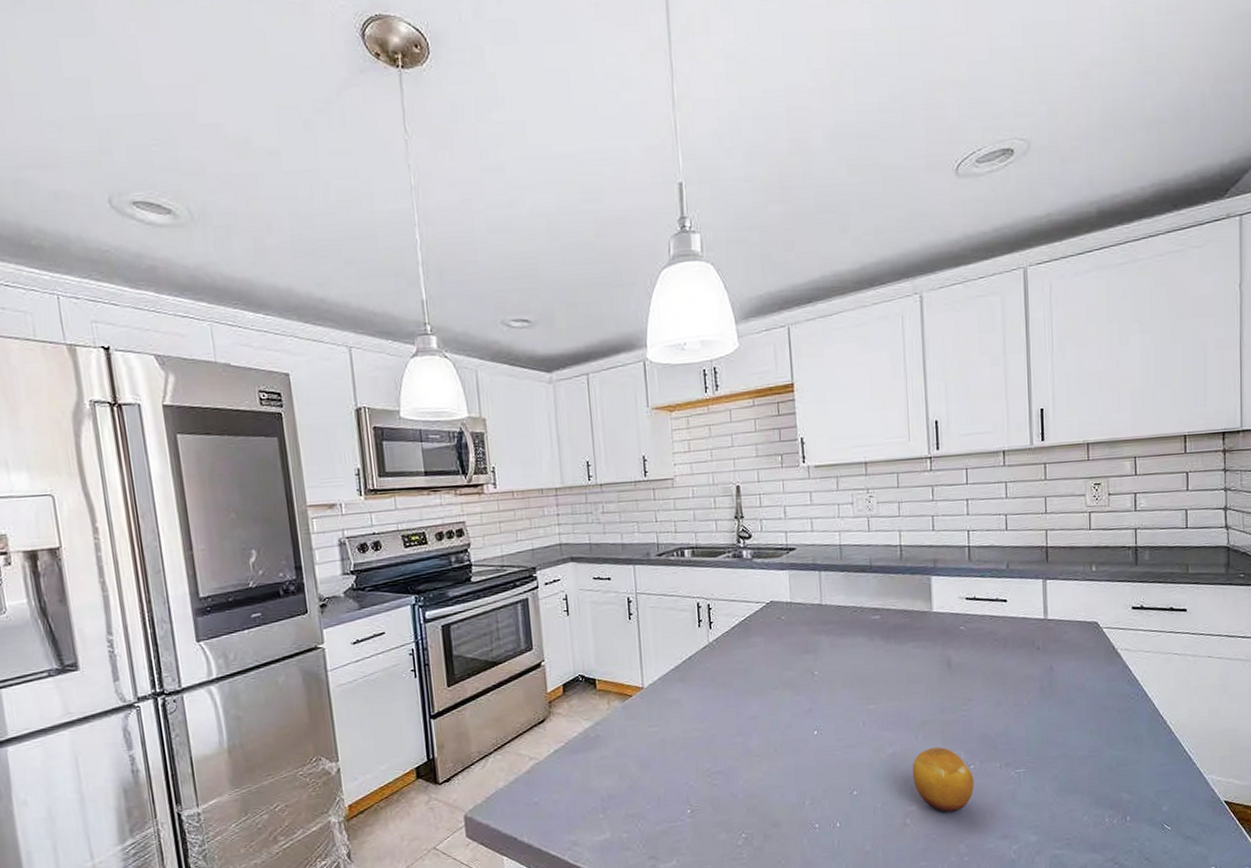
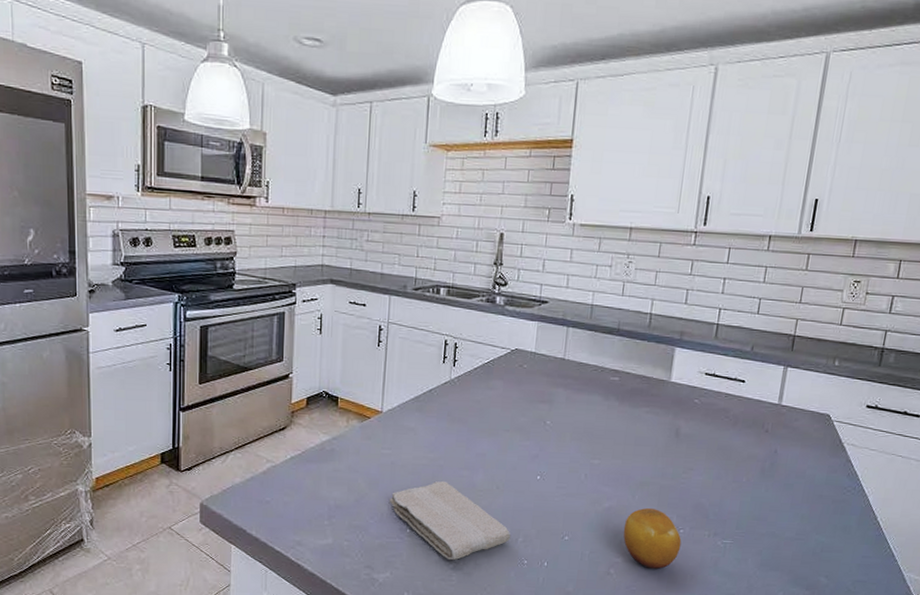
washcloth: none [665,751,798,836] -> present [390,480,511,560]

